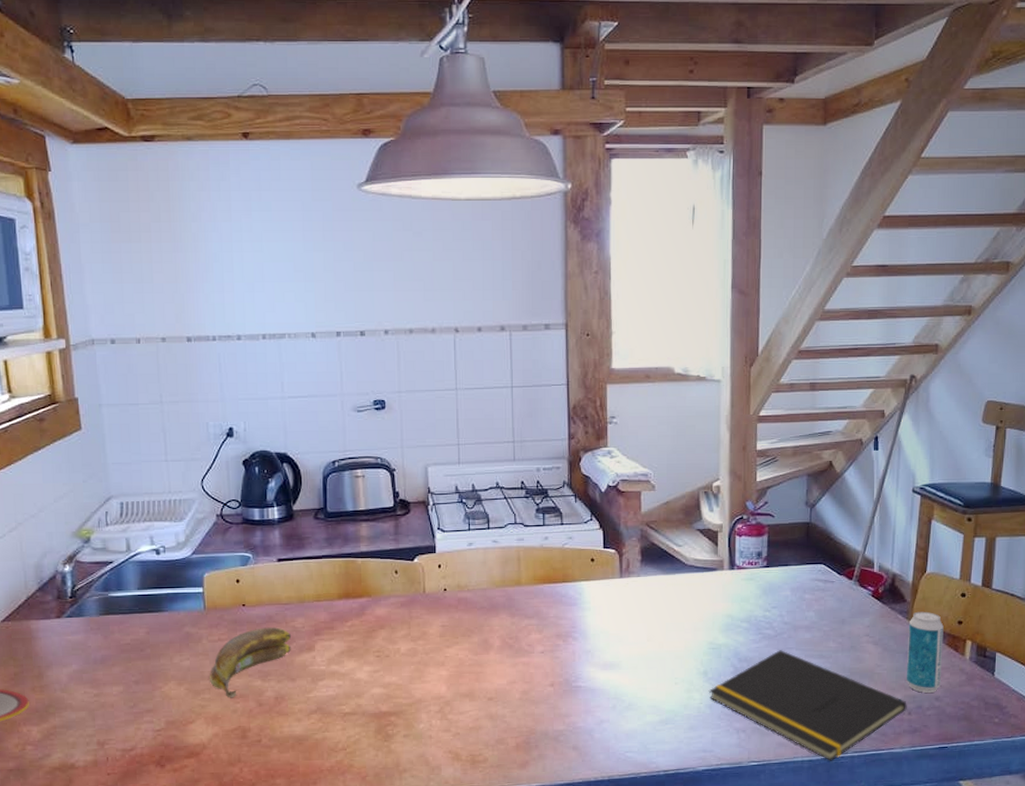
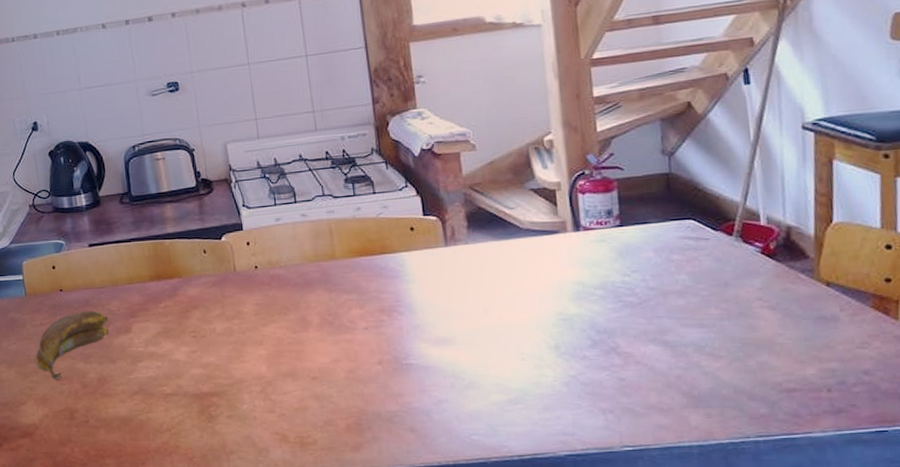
notepad: present [708,650,907,761] -> none [563,319,825,447]
beverage can: present [907,611,944,693] -> none [815,268,869,366]

